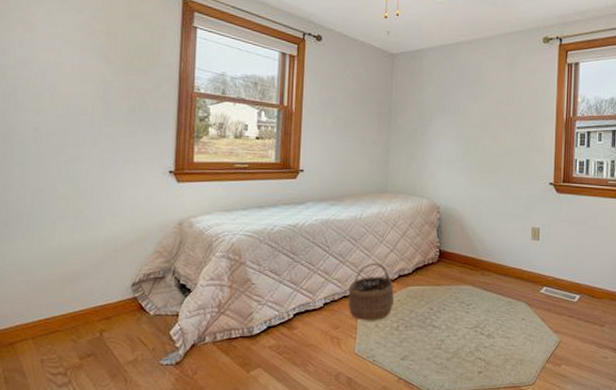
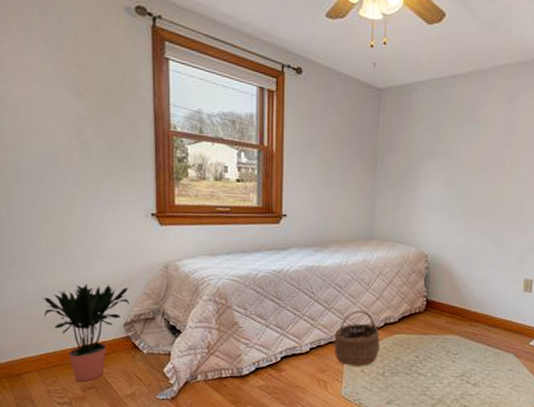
potted plant: none [48,243,140,349] -> present [44,284,129,382]

